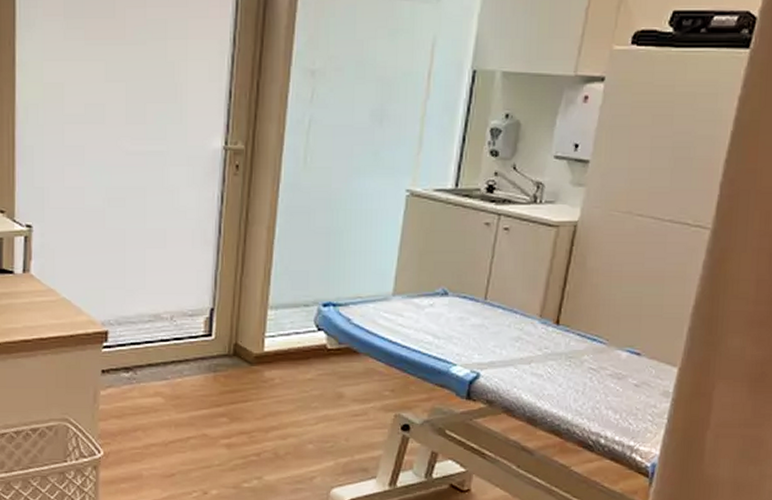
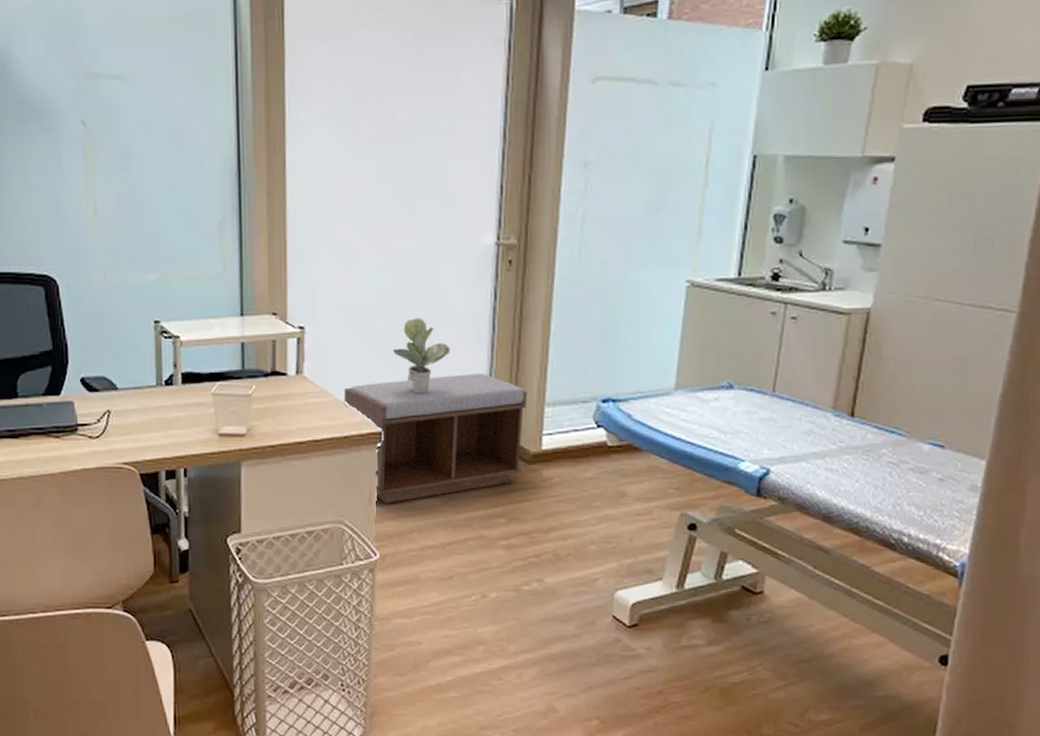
bench: none [70,276,251,402] -> present [343,374,527,503]
potted plant: none [120,219,178,295] -> present [393,318,451,394]

